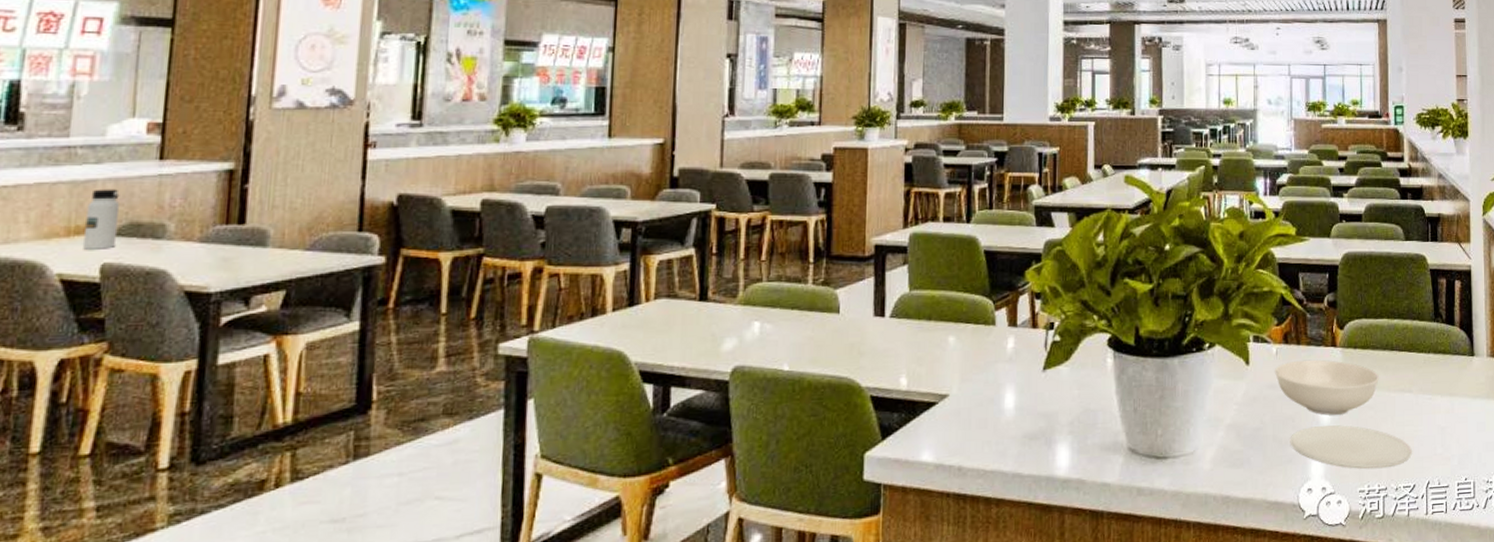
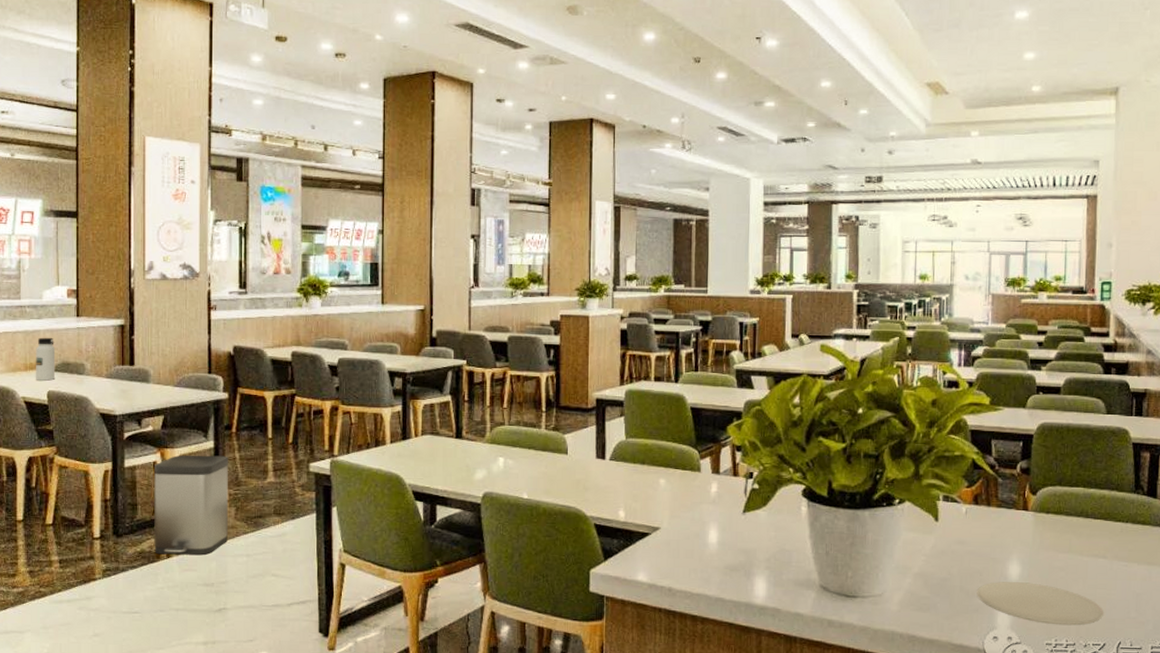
pedal bin: none [255,340,380,485] -> present [154,454,228,556]
bowl: present [1274,359,1379,415] -> none [963,520,1072,573]

